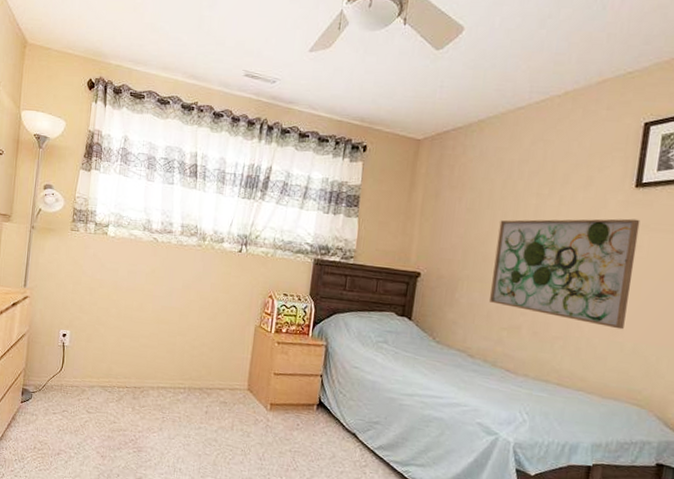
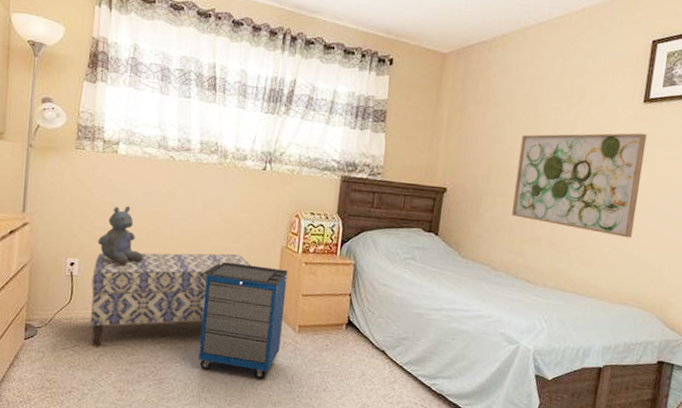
bench: none [78,326,226,414] -> present [90,252,252,347]
stuffed bear: none [87,283,128,339] -> present [98,205,144,266]
cabinet: none [175,338,261,455] -> present [198,261,288,380]

